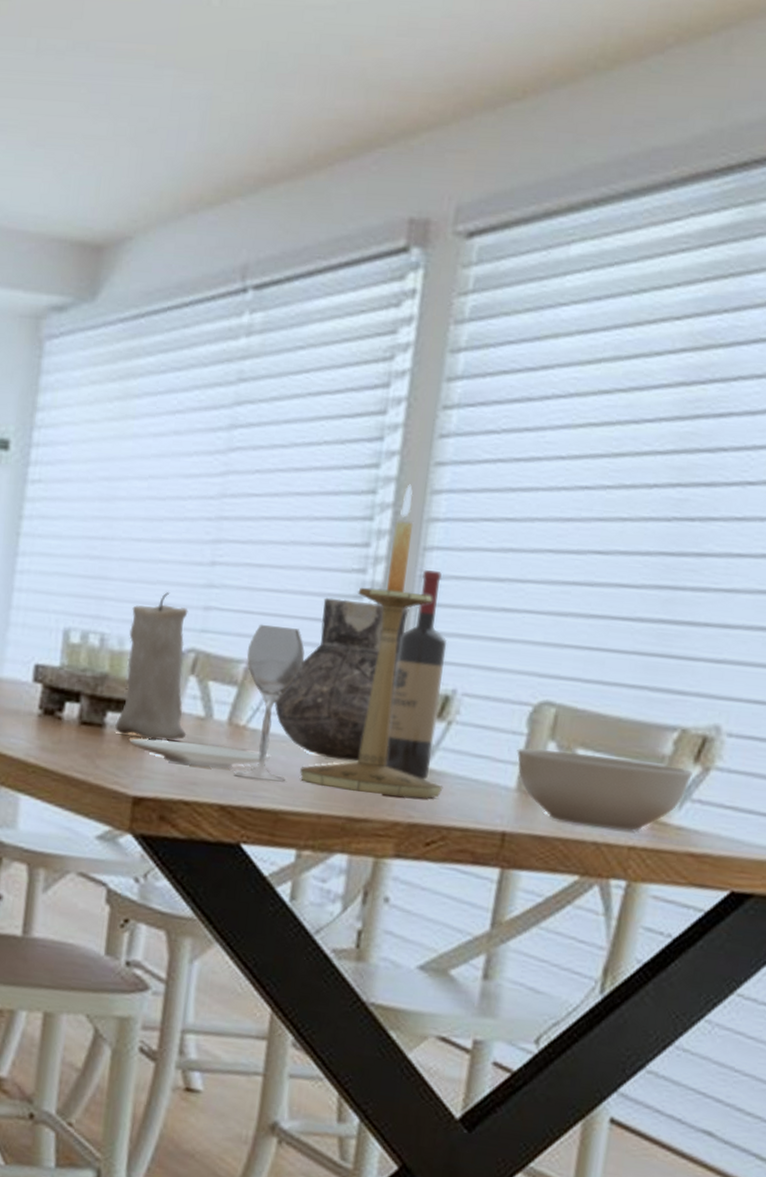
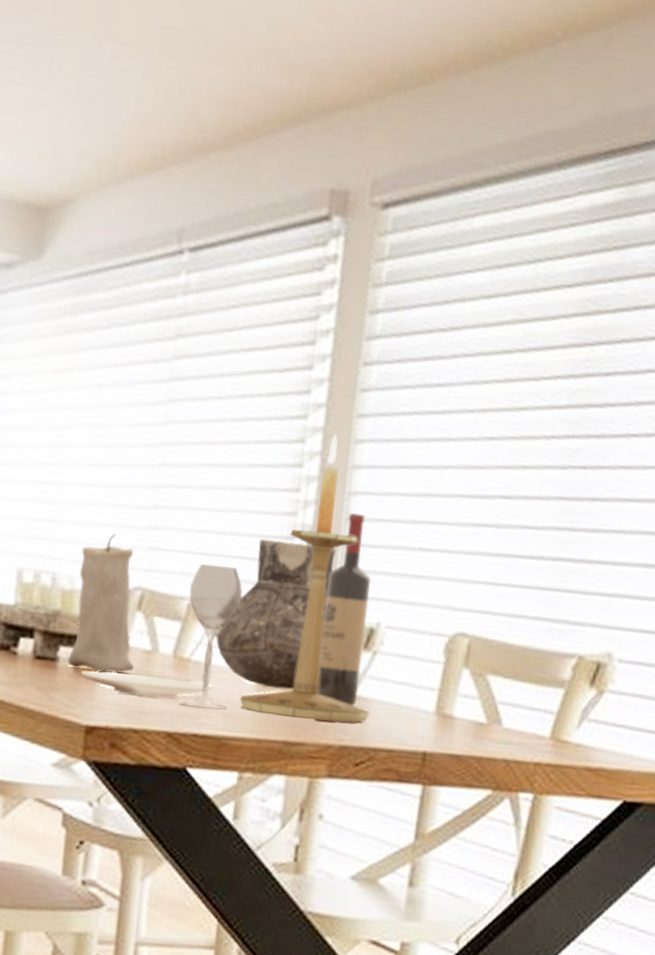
bowl: present [517,747,693,831] -> none [435,675,589,749]

